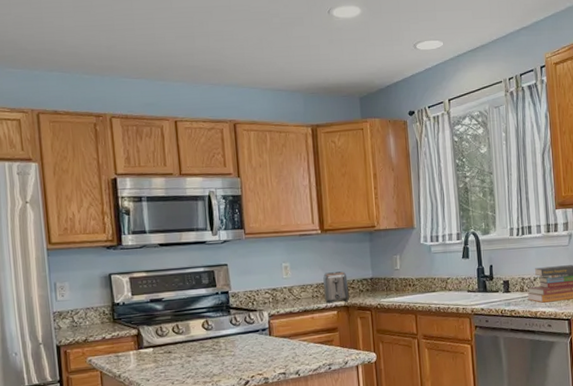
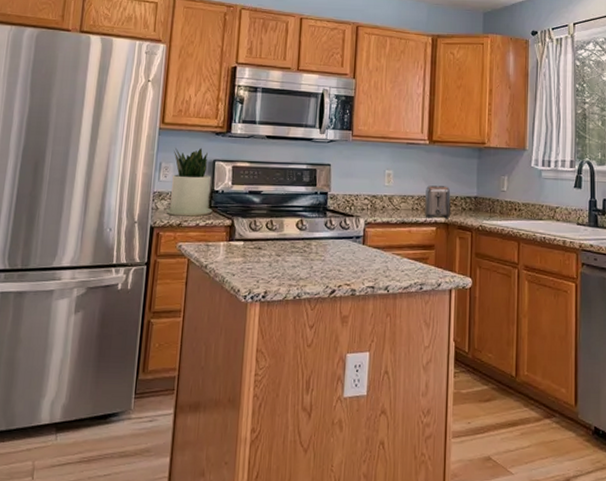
planter: none [67,263,117,333] -> present [165,147,213,217]

